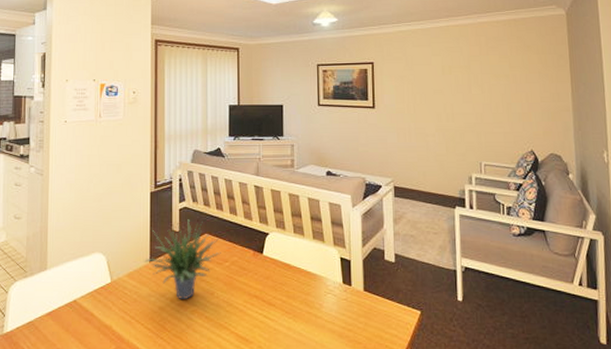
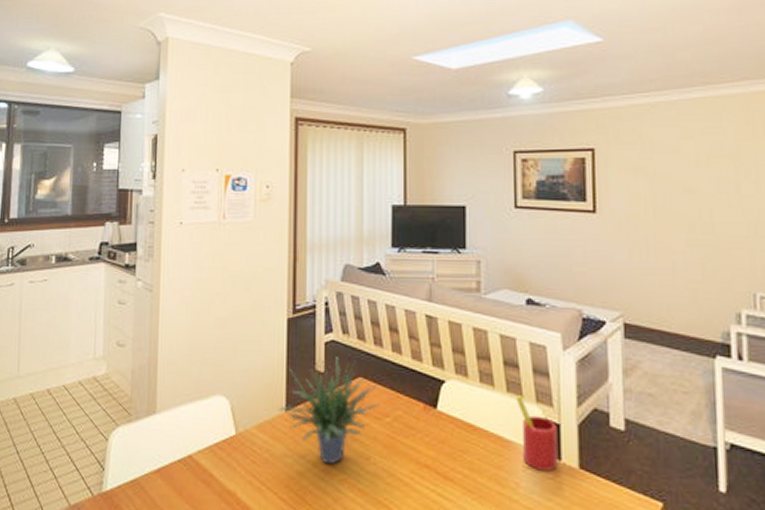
straw: none [319,241,350,294] -> present [515,395,559,471]

